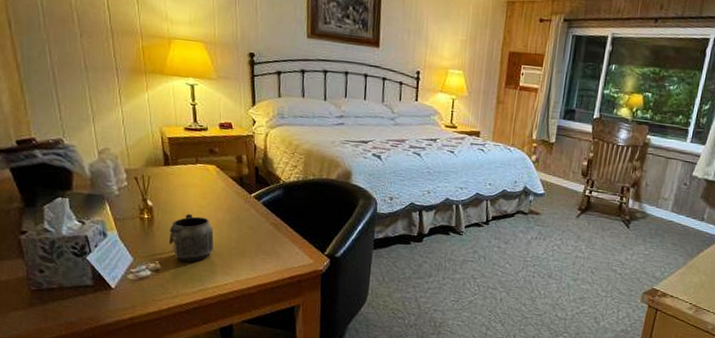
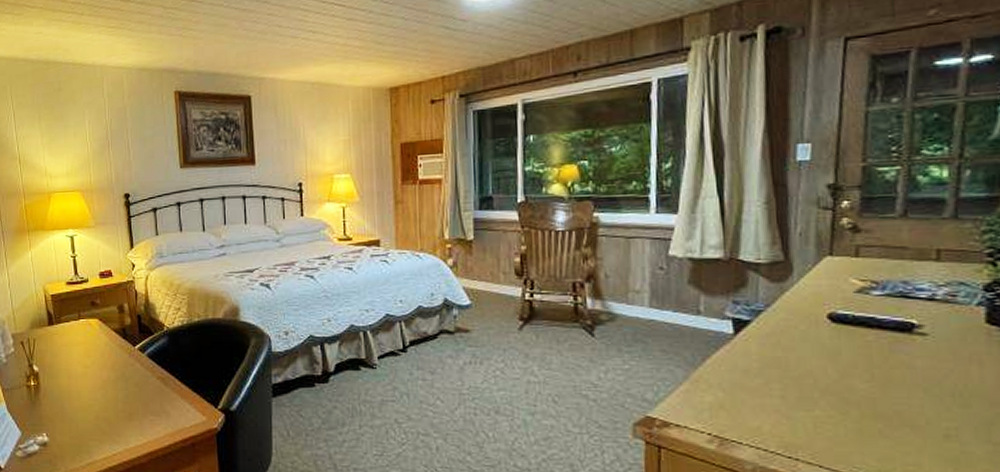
mug: present [168,213,214,262] -> none [55,375,100,431]

